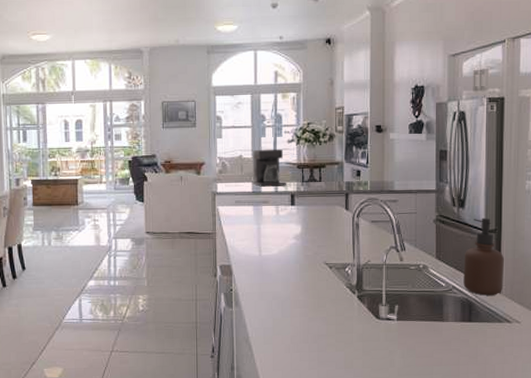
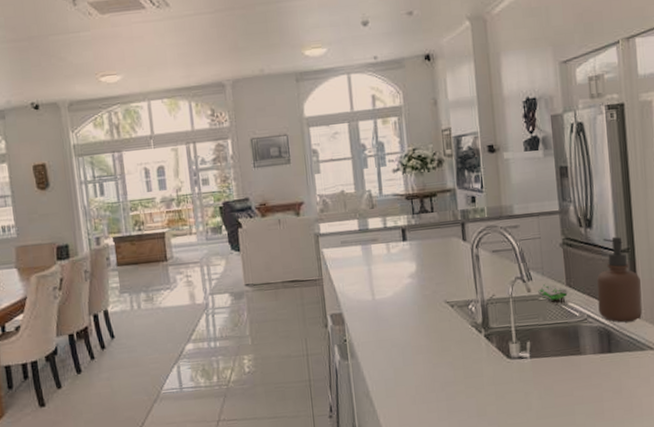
coffee maker: present [252,149,287,187] -> none [355,179,397,224]
sponge: none [410,254,441,275] -> present [538,283,573,306]

